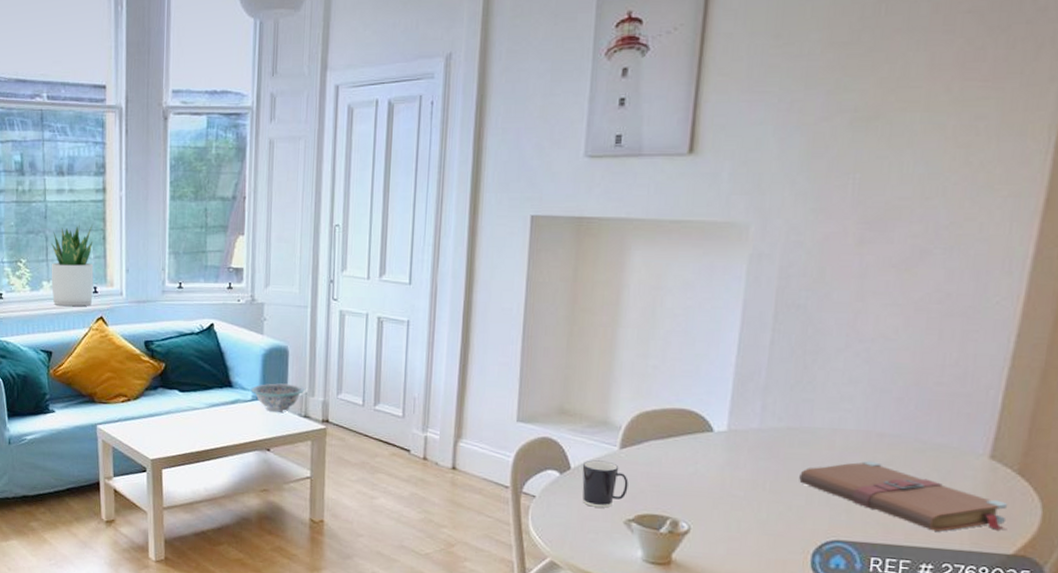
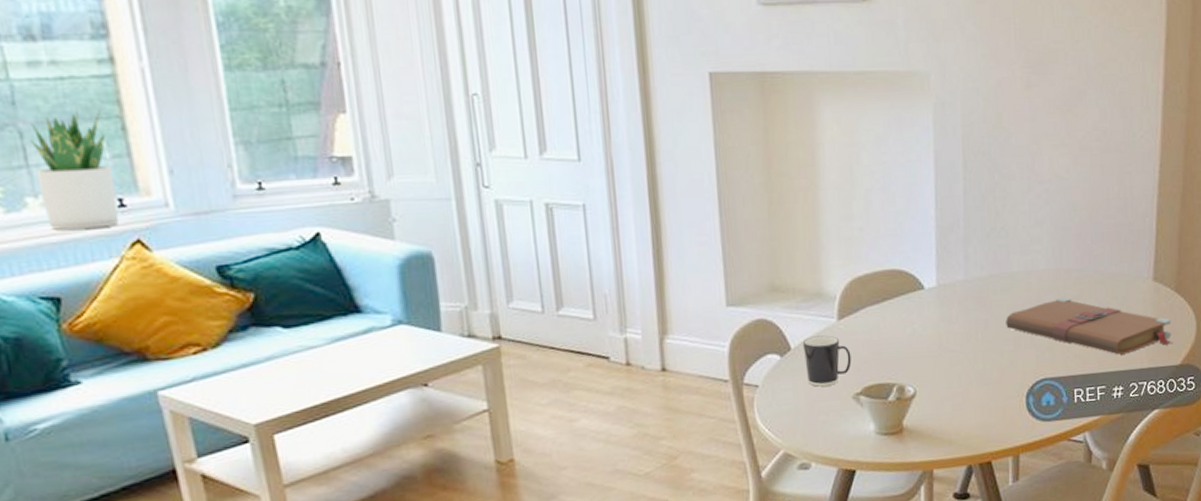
decorative bowl: present [250,383,305,412] -> none [388,297,464,337]

